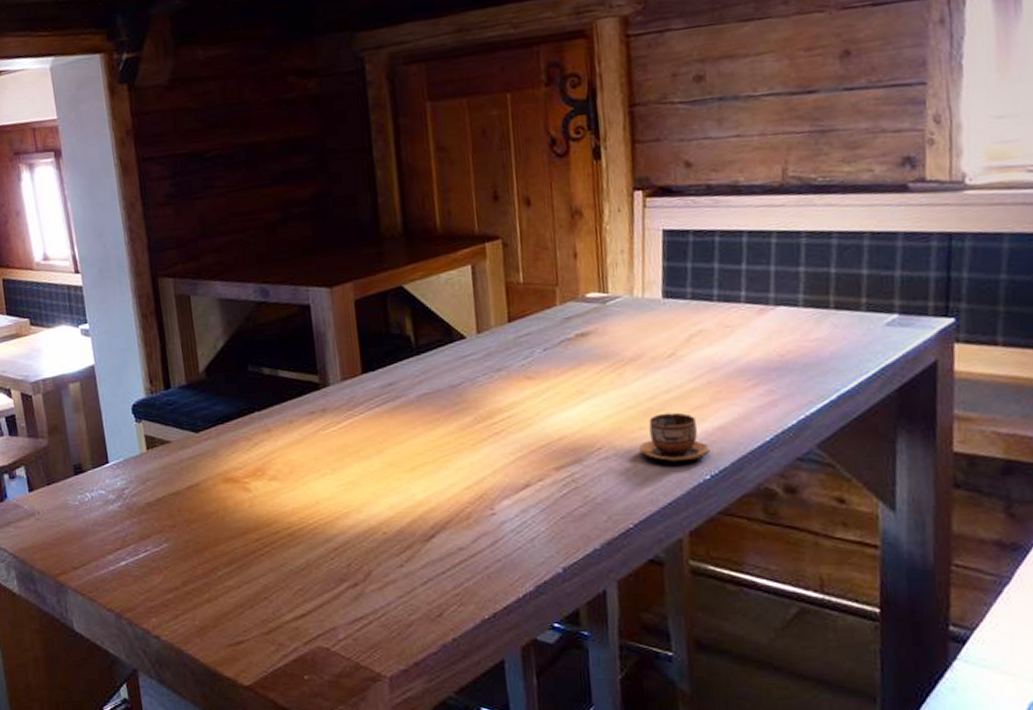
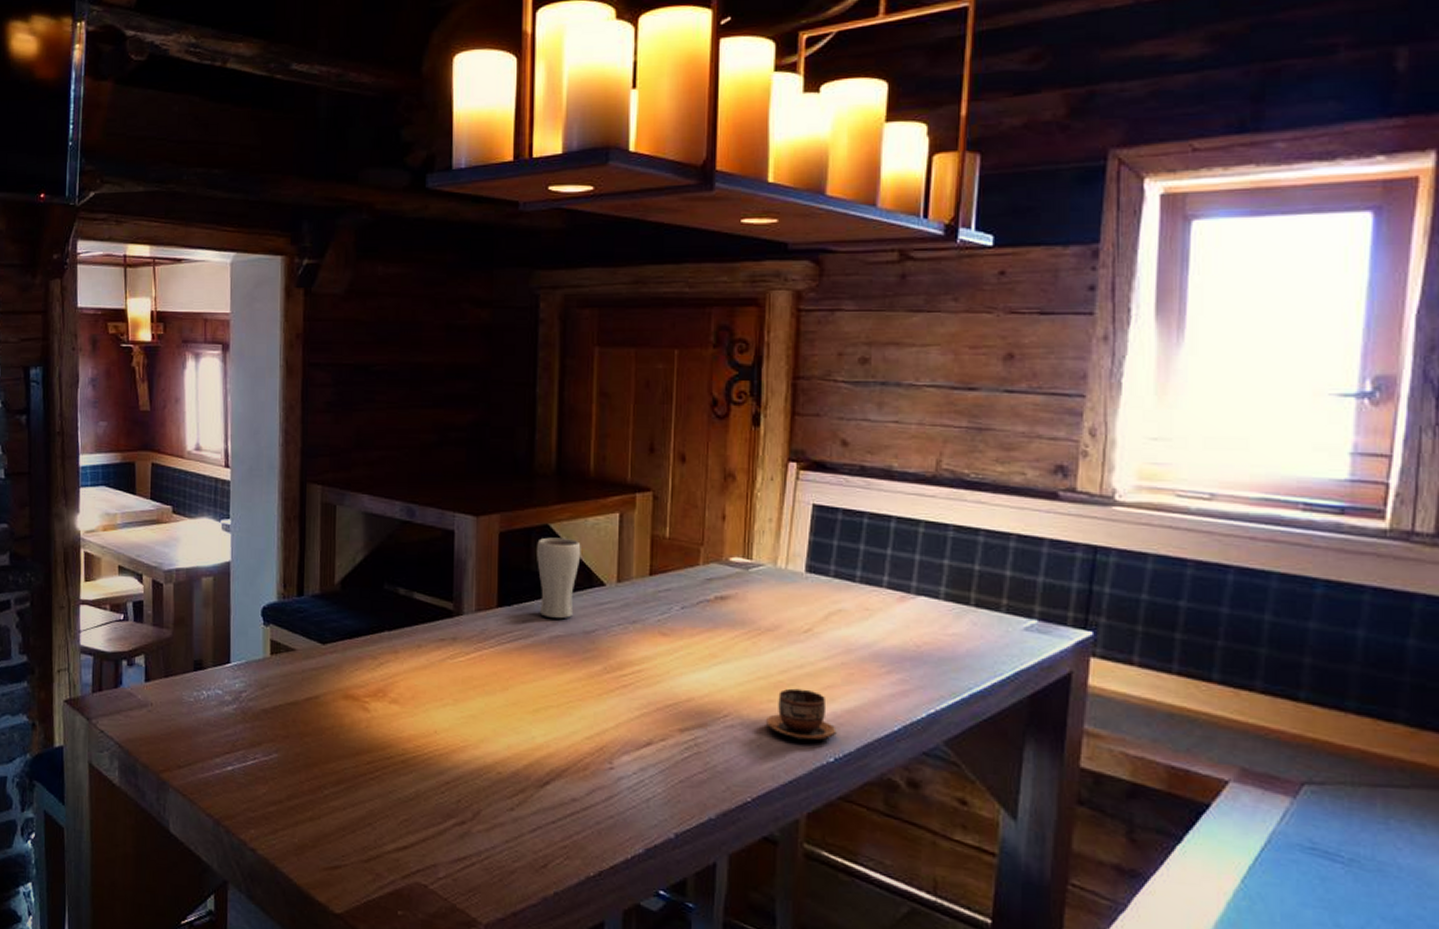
drinking glass: none [393,296,439,378] -> present [537,537,581,619]

